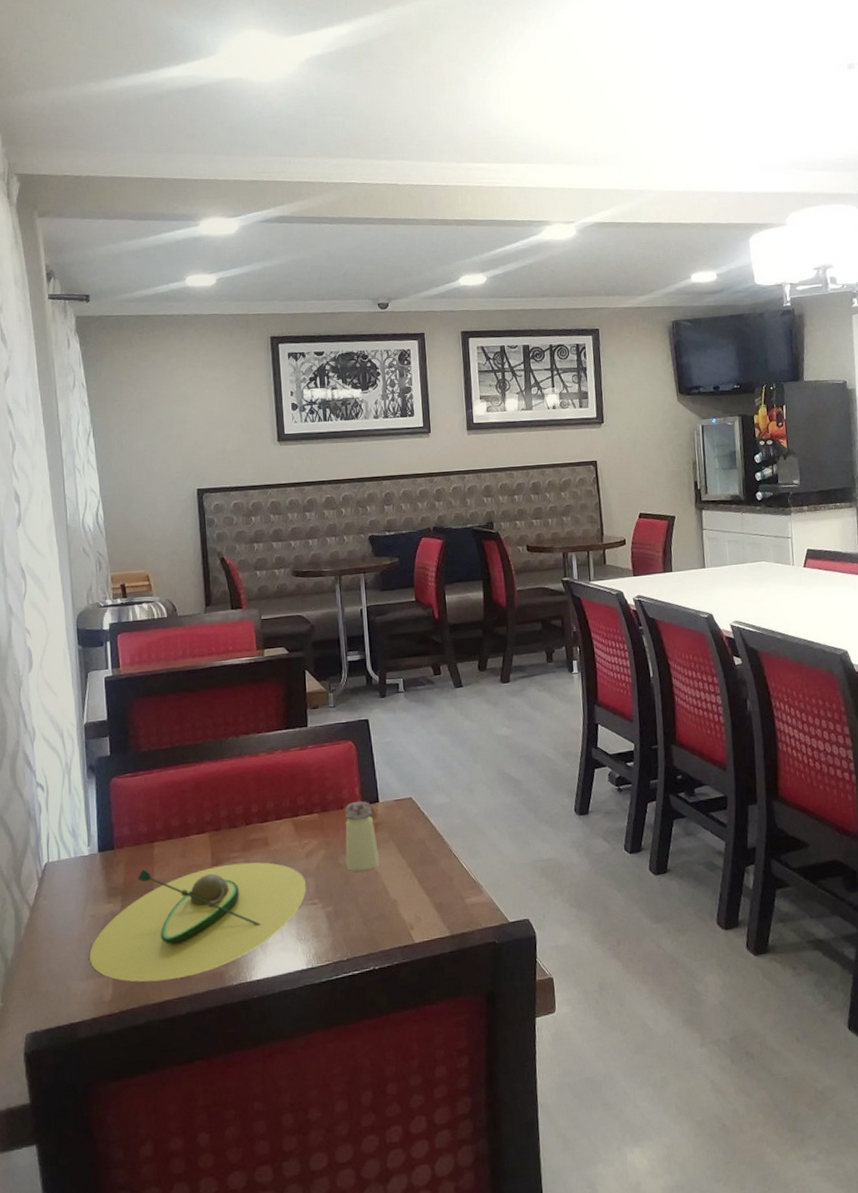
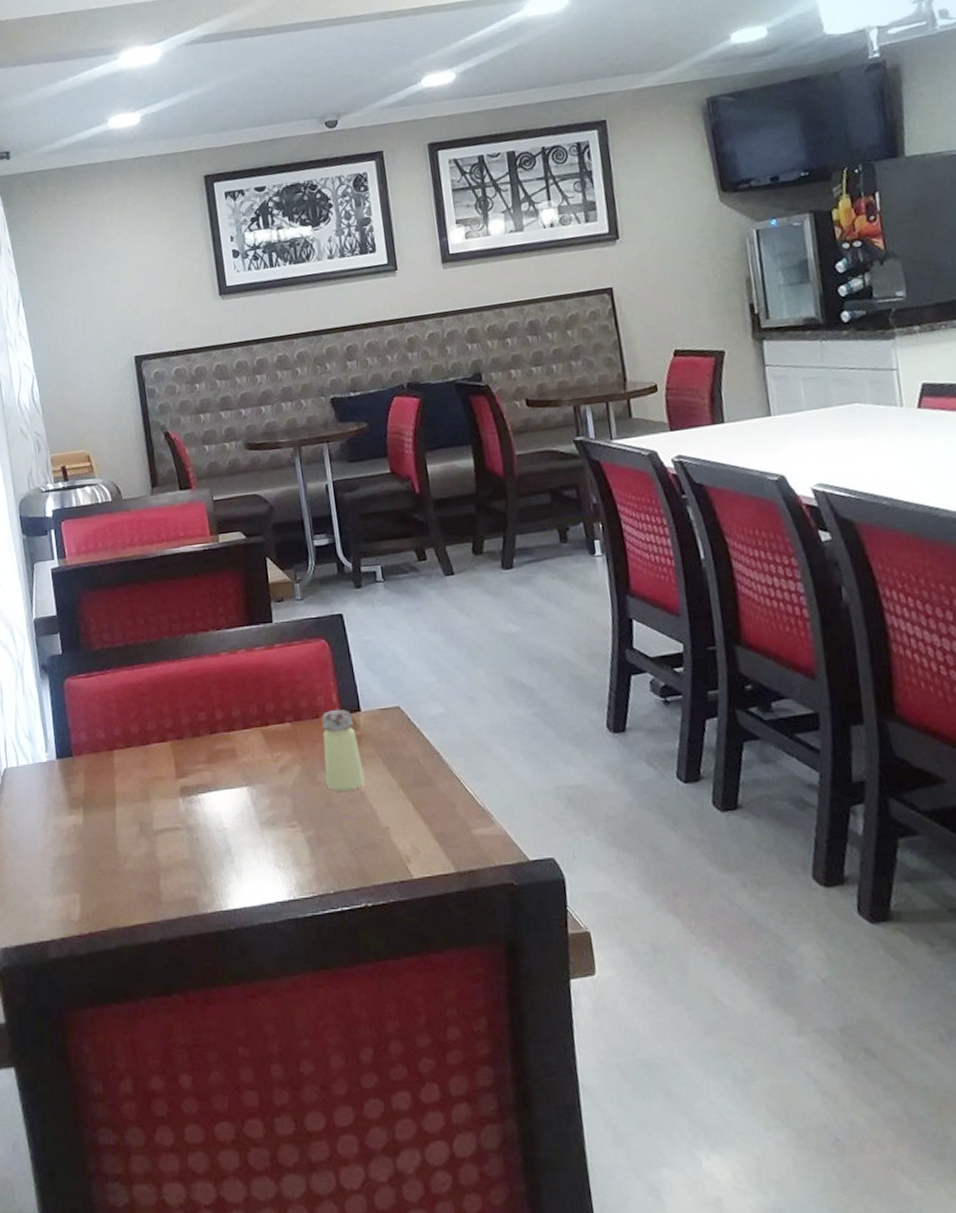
avocado: present [89,862,307,982] -> none [54,776,283,903]

